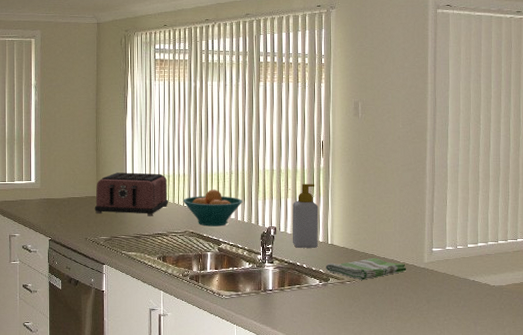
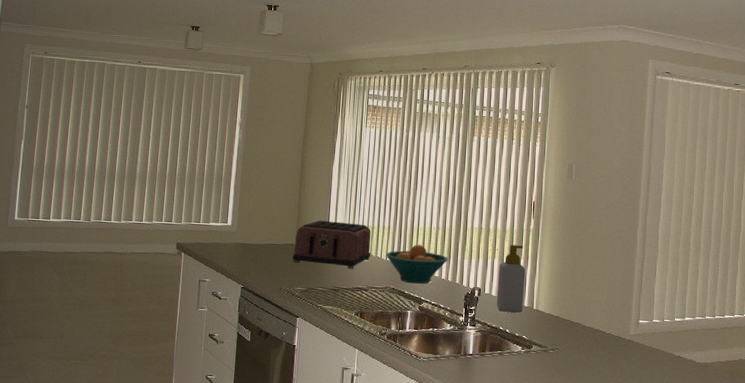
dish towel: present [325,258,406,280] -> none [529,327,611,349]

